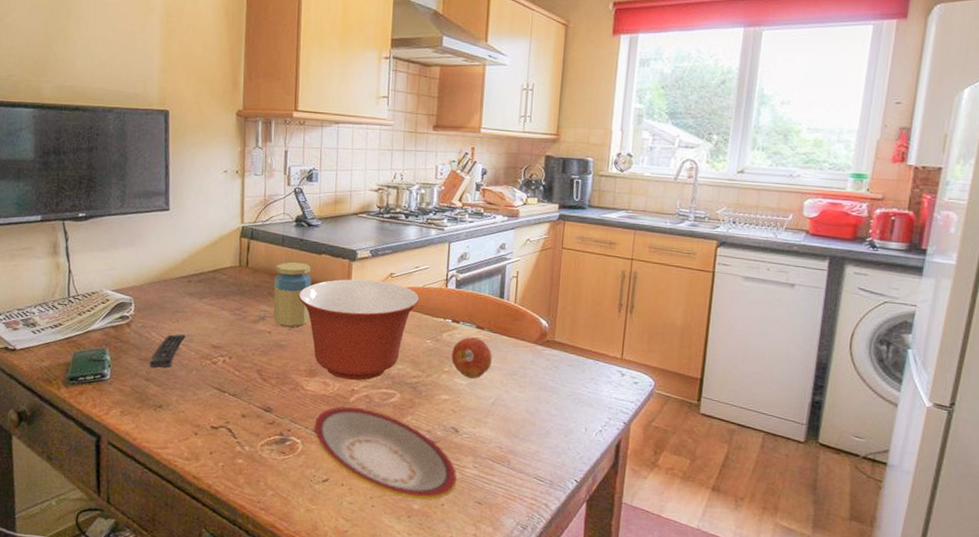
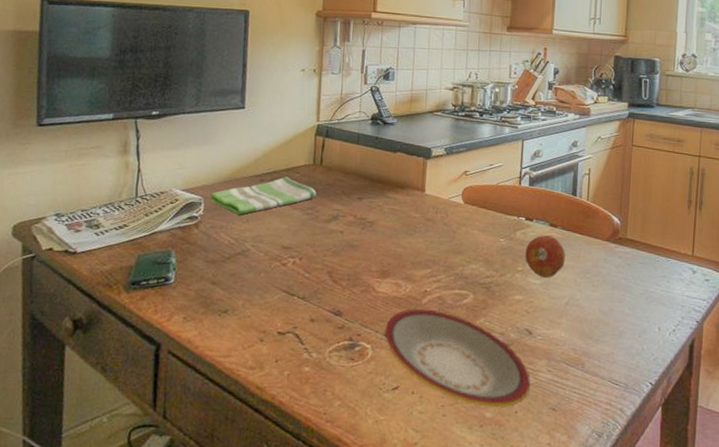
dish towel: none [139,278,244,315] -> present [210,176,317,215]
remote control: present [149,333,186,368] -> none [216,234,256,270]
jar: present [273,261,312,328] -> none [345,160,386,227]
mixing bowl: present [298,279,420,380] -> none [372,177,493,281]

